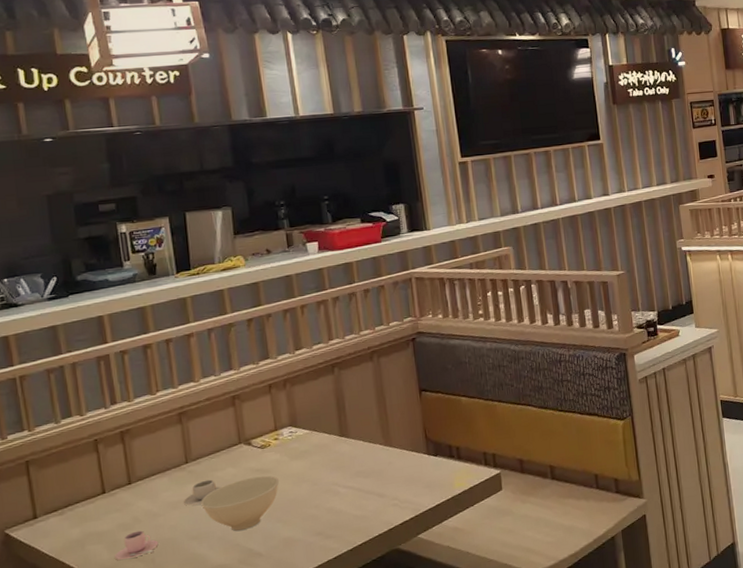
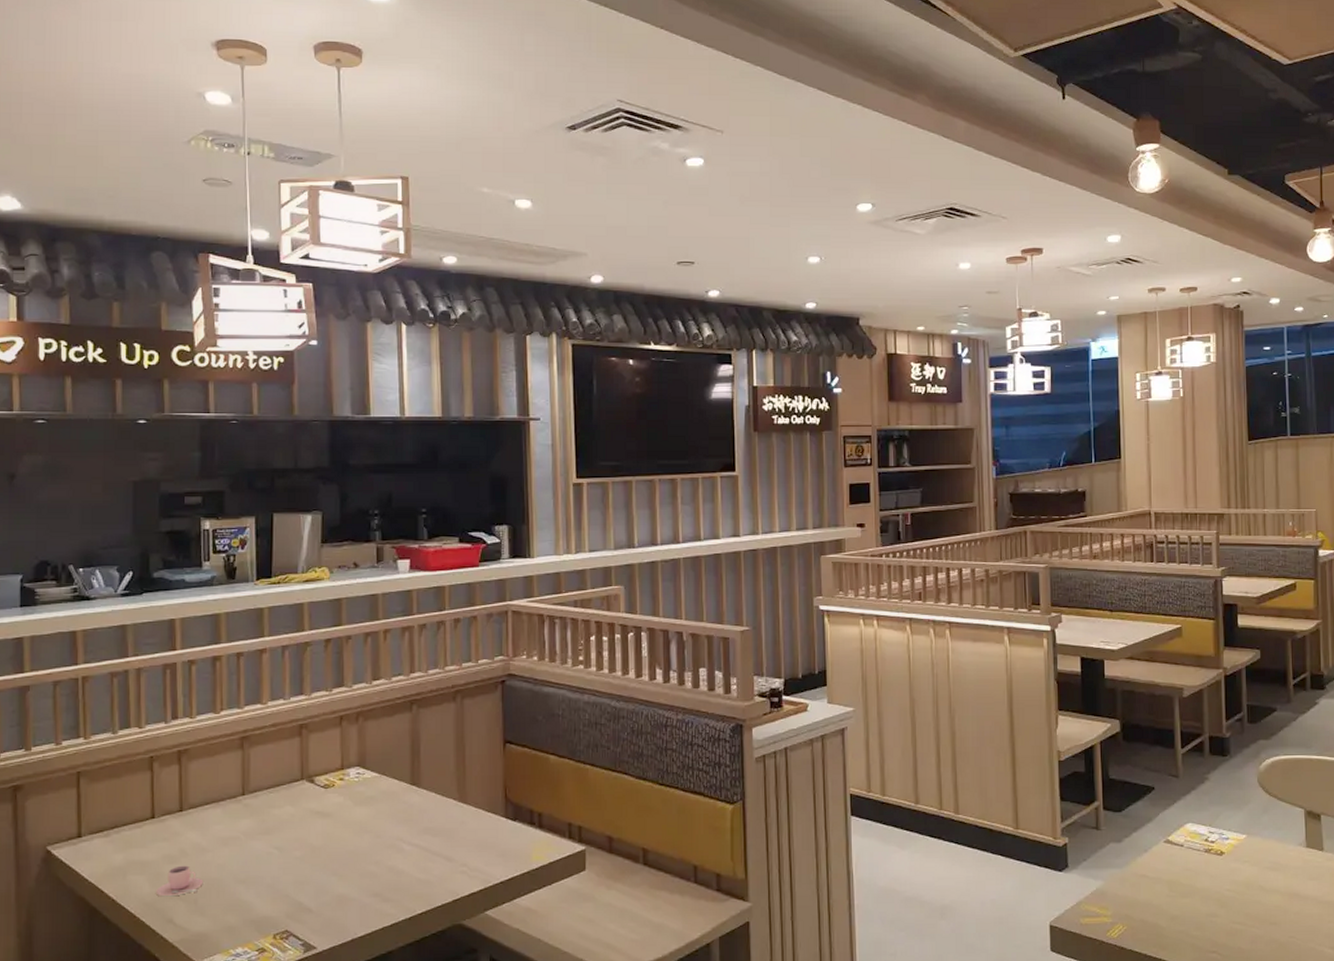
teacup: present [184,479,221,506] -> none [235,817,277,844]
bowl: present [201,475,280,531] -> none [253,819,340,879]

